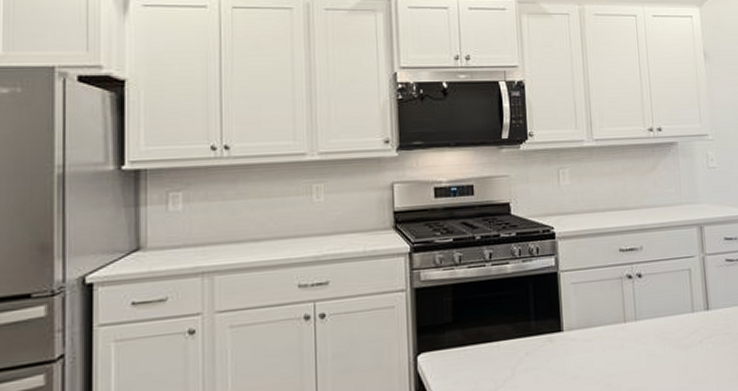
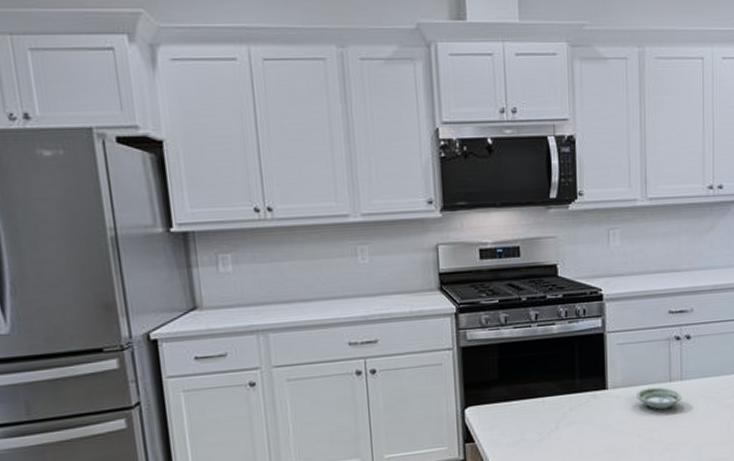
saucer: none [591,328,637,353] -> present [635,387,682,410]

